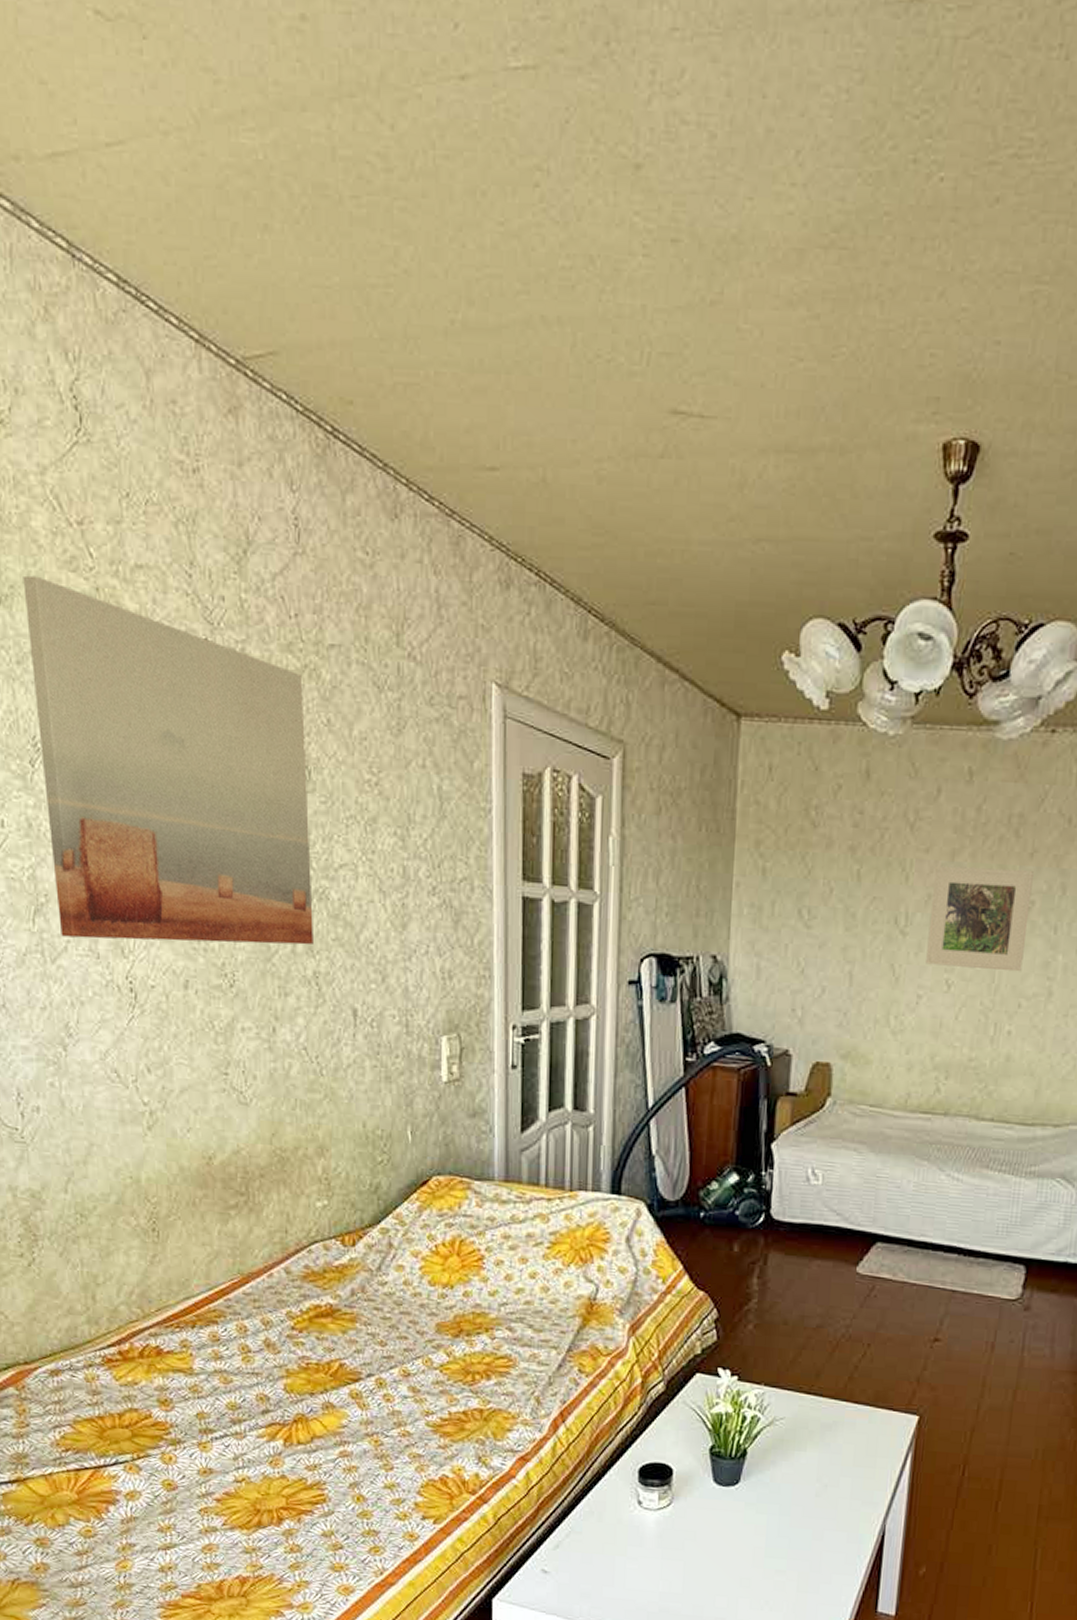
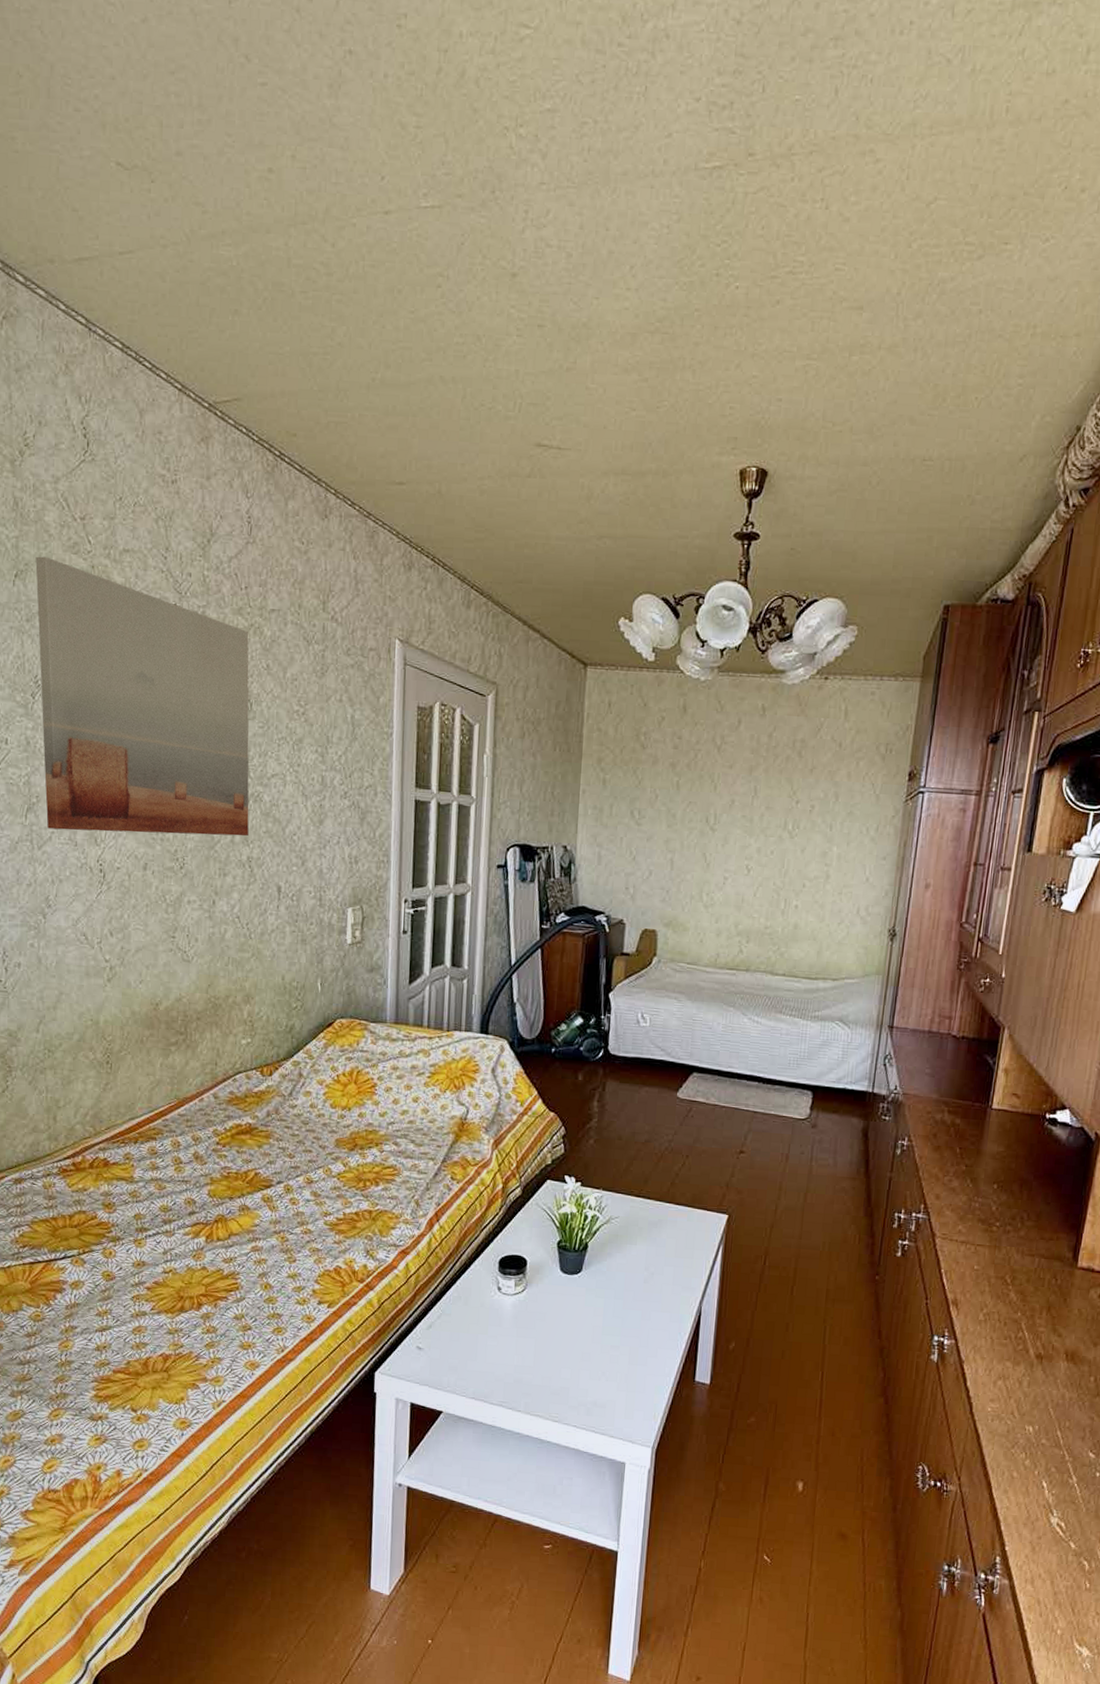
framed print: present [926,865,1033,972] -> none [730,778,813,860]

